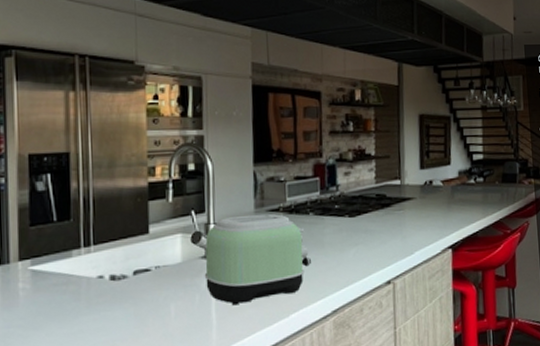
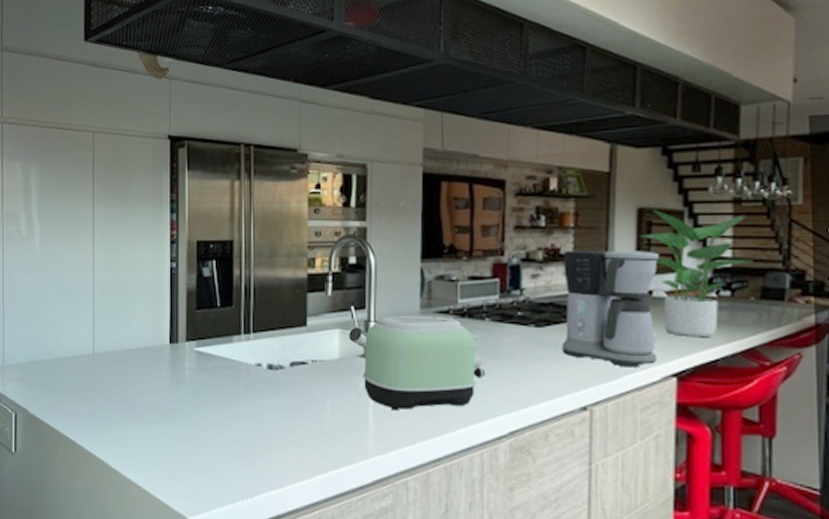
coffee maker: none [368,149,438,245] -> present [562,249,659,368]
potted plant: none [421,116,496,216] -> present [639,210,753,338]

